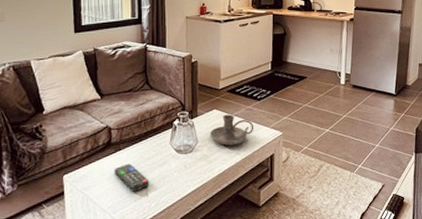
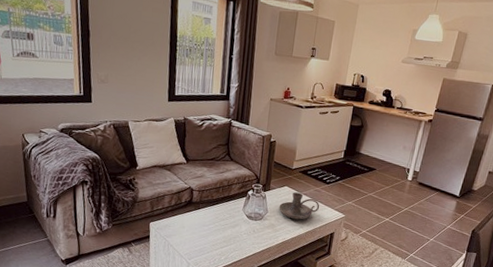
remote control: present [114,163,150,192] -> none [192,221,222,245]

